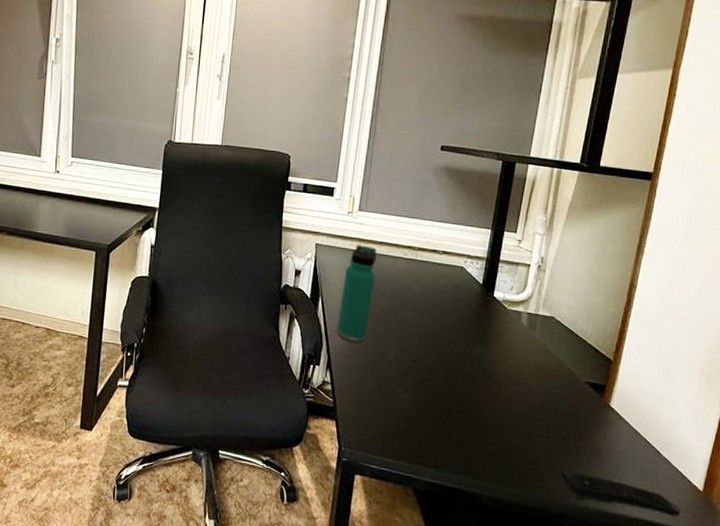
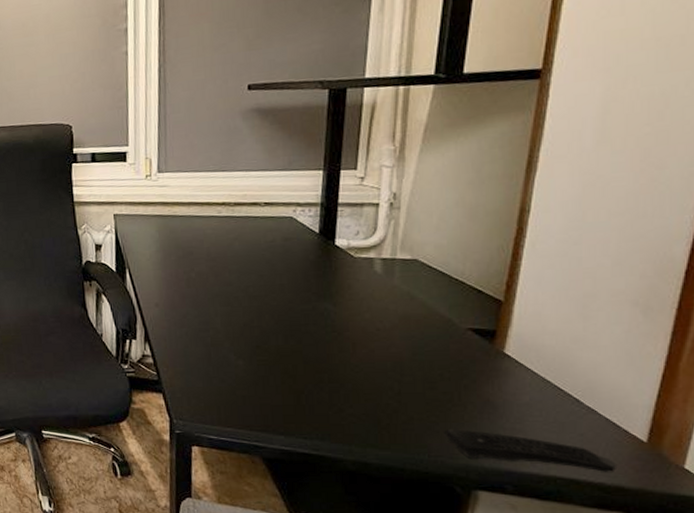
thermos bottle: present [336,245,377,342] -> none [150,209,187,312]

